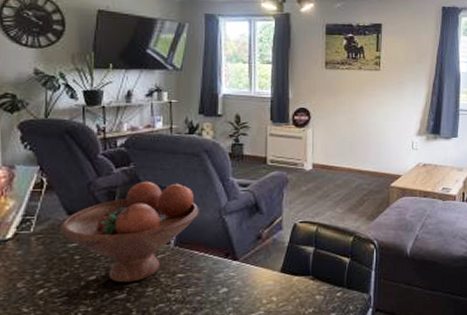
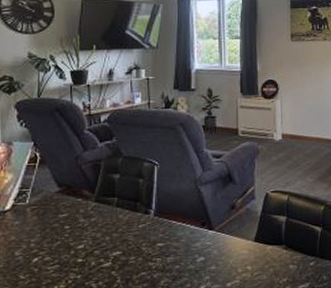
fruit bowl: present [60,181,199,283] -> none [52,154,176,252]

